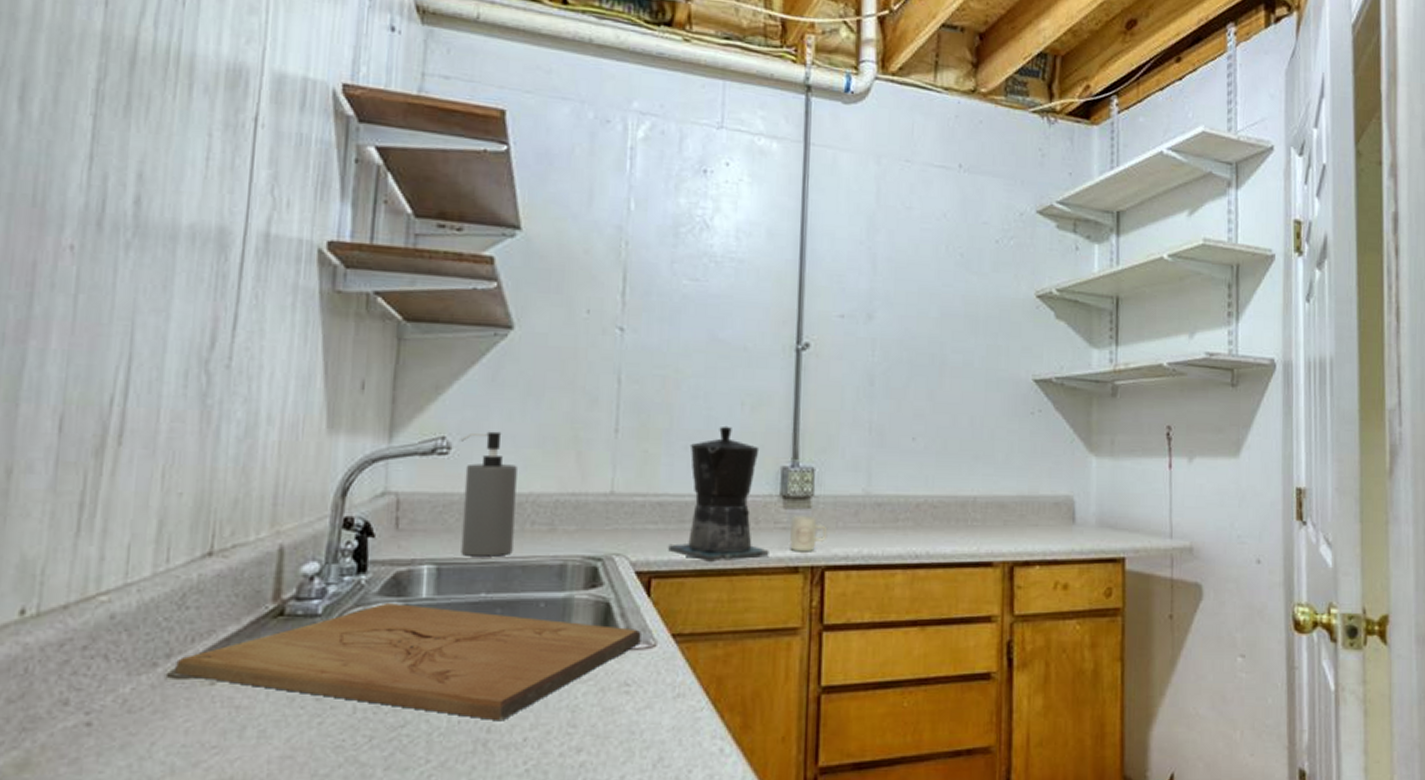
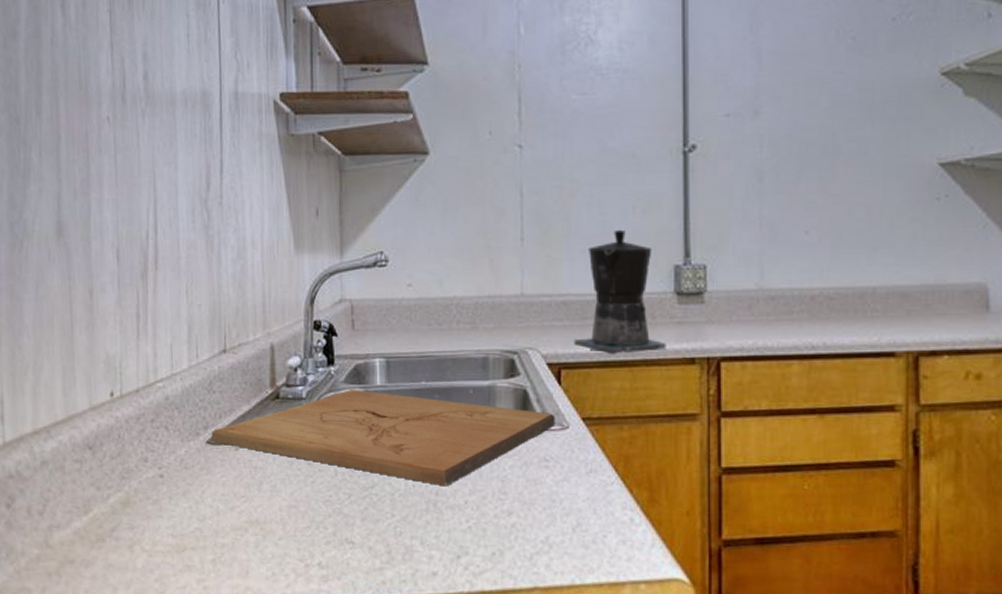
soap dispenser: present [460,431,517,557] -> none [395,245,444,351]
mug: present [790,515,828,552] -> none [686,309,722,345]

